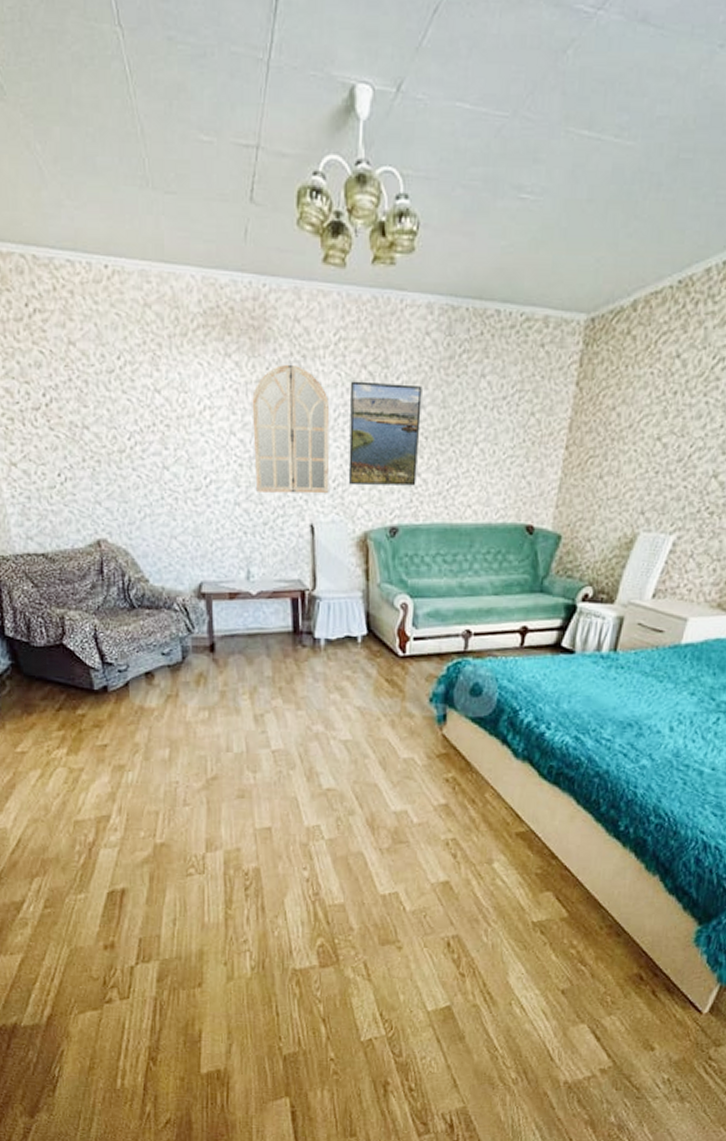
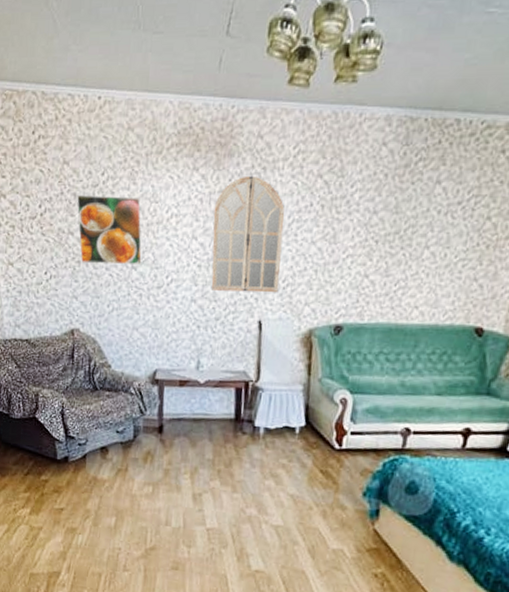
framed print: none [90,383,174,465] -> present [77,195,142,265]
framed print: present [348,381,422,486] -> none [297,189,376,287]

